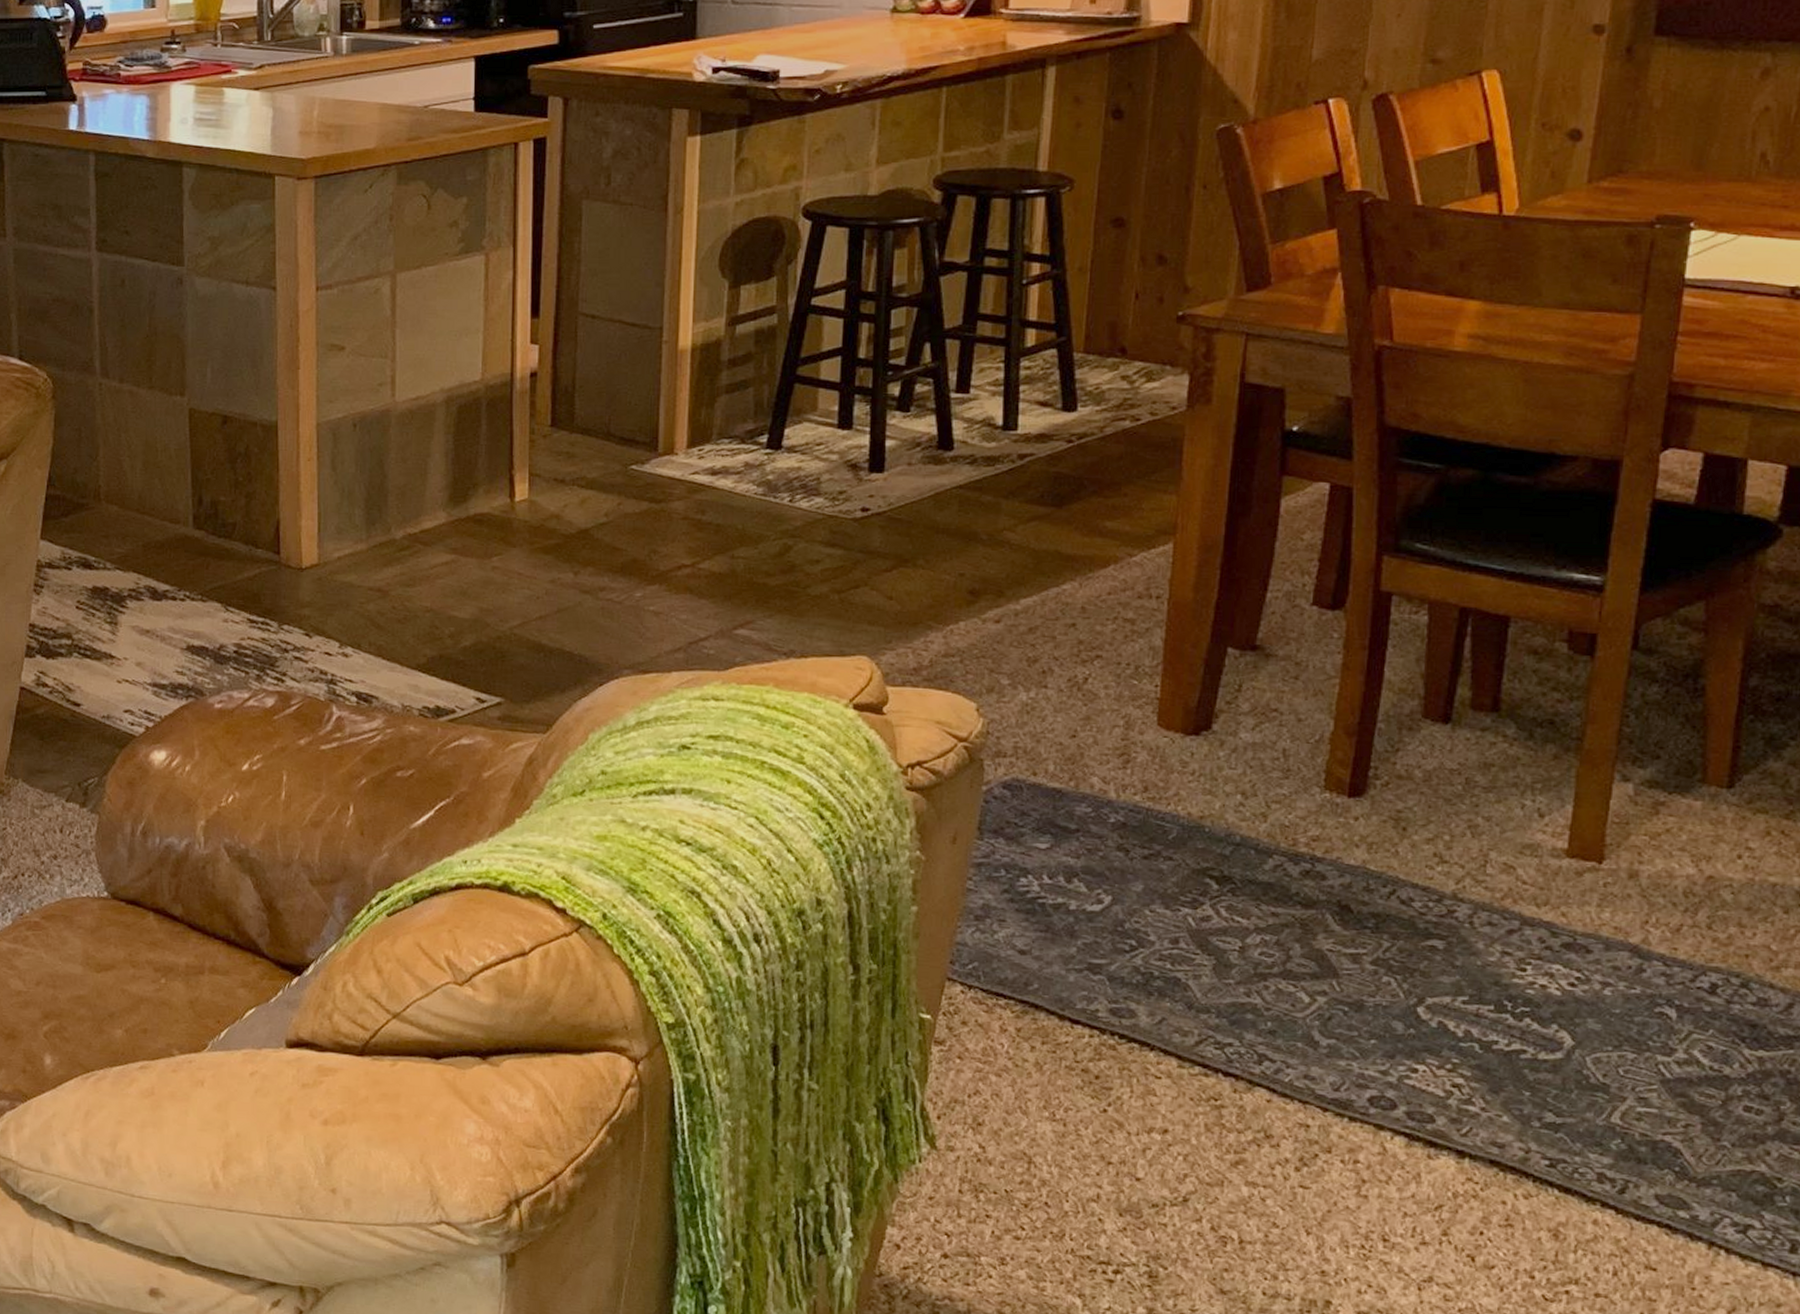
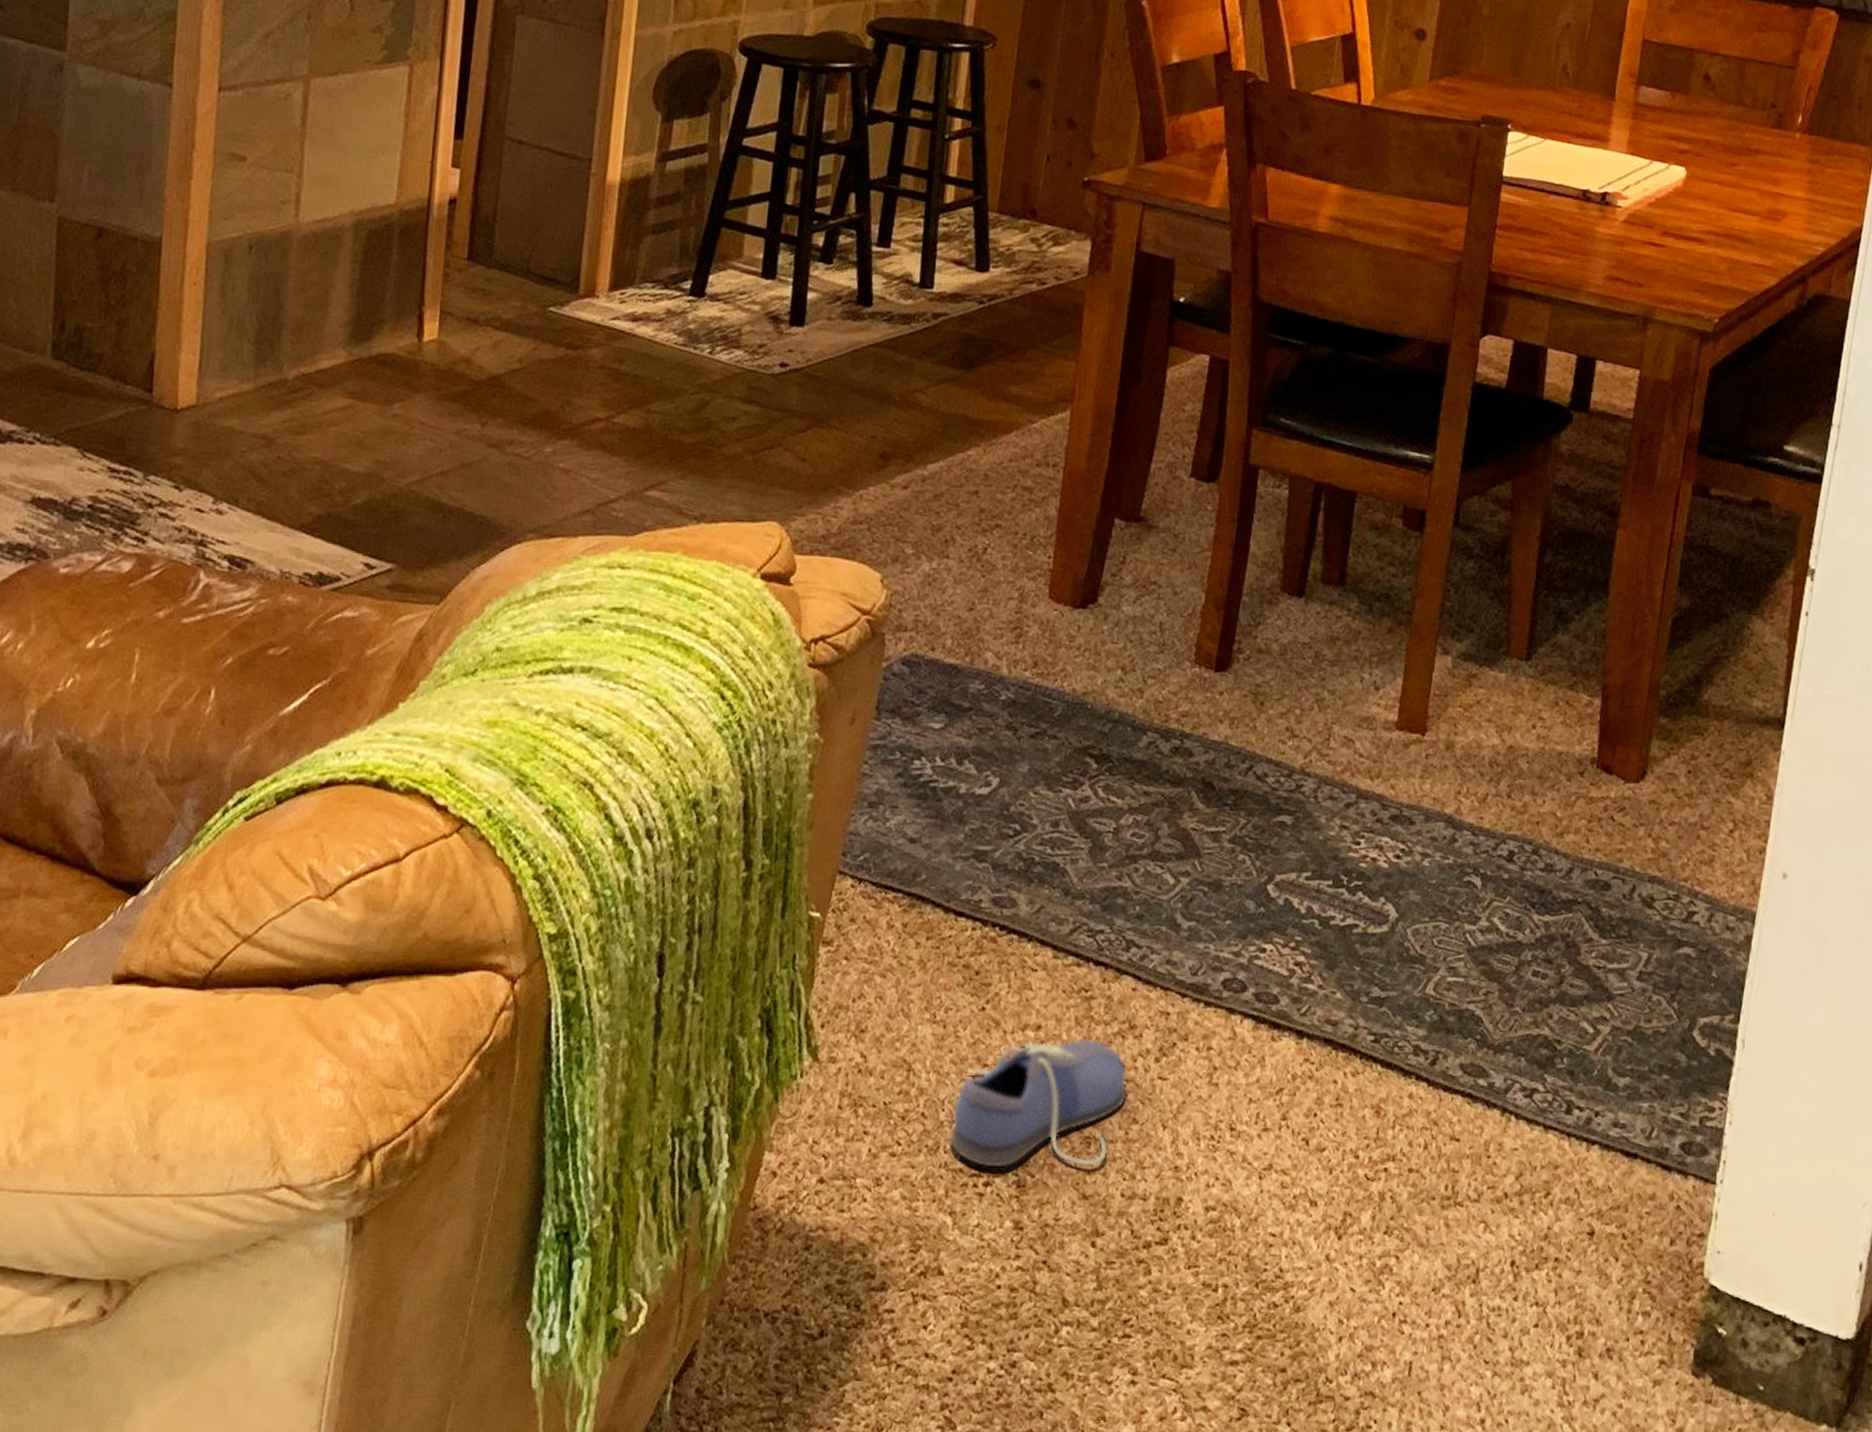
shoe: none [1074,1143,1266,1264] -> present [948,1039,1128,1168]

